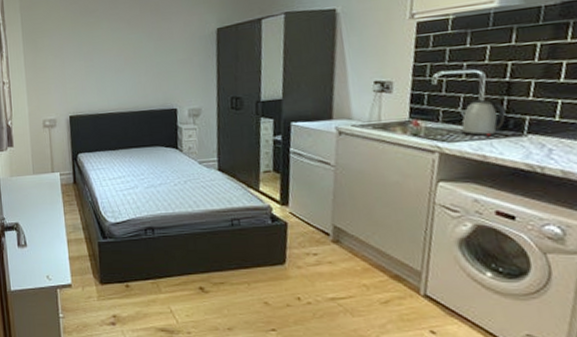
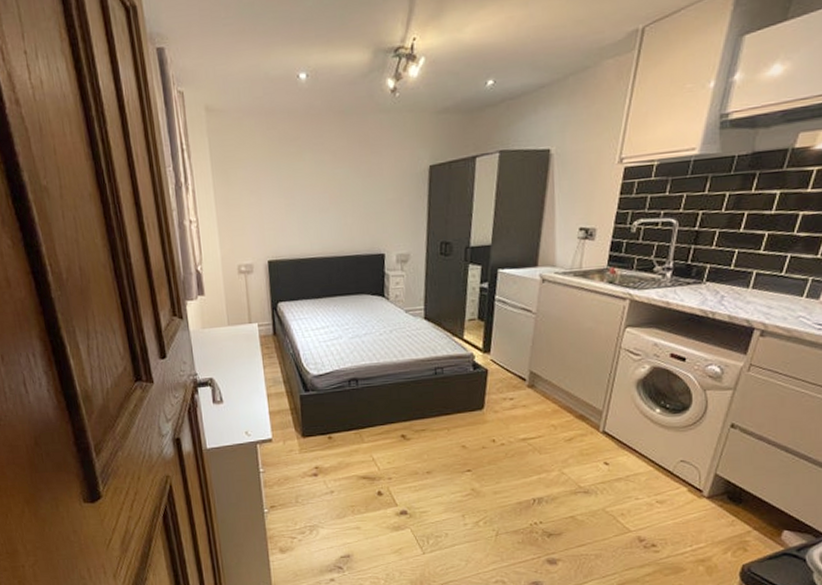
kettle: present [461,100,506,137] -> none [651,249,691,285]

